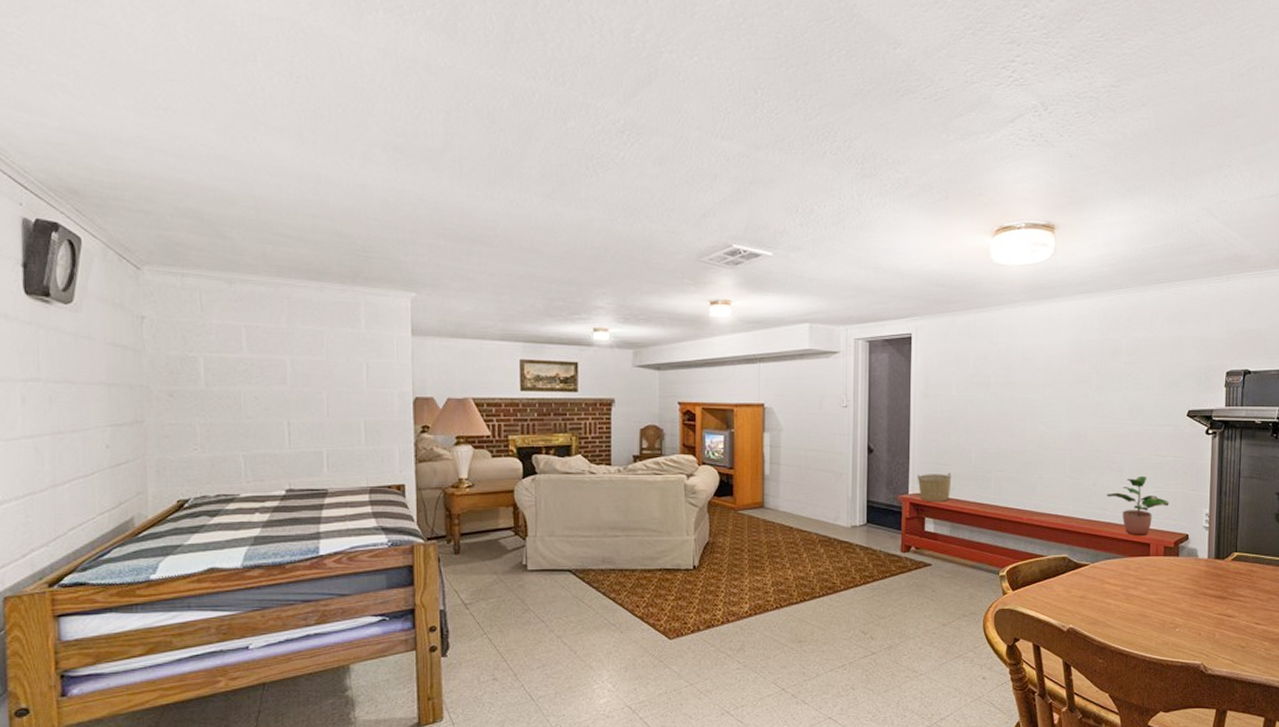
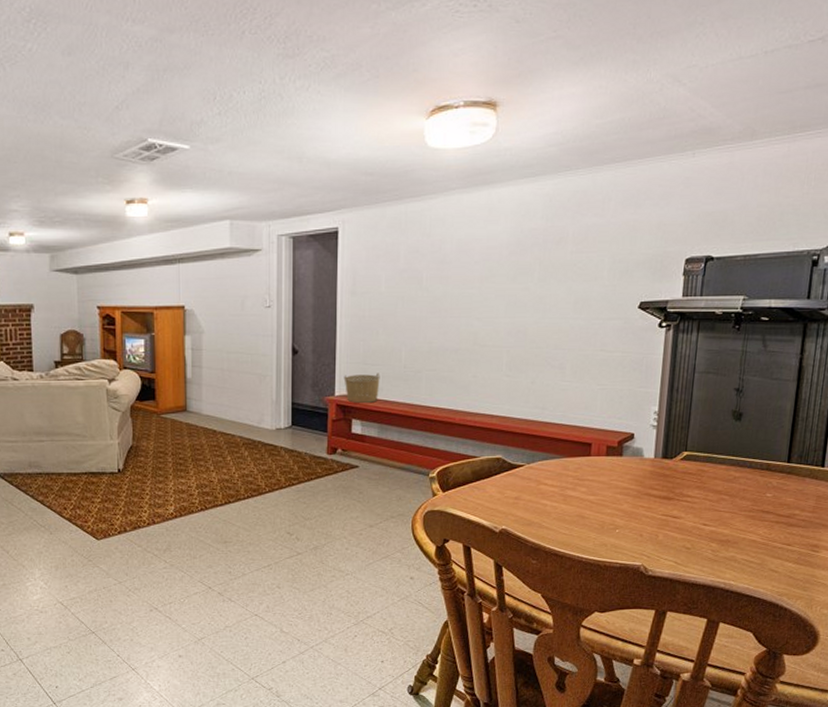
potted plant: present [1106,475,1170,537] -> none [546,372,615,436]

